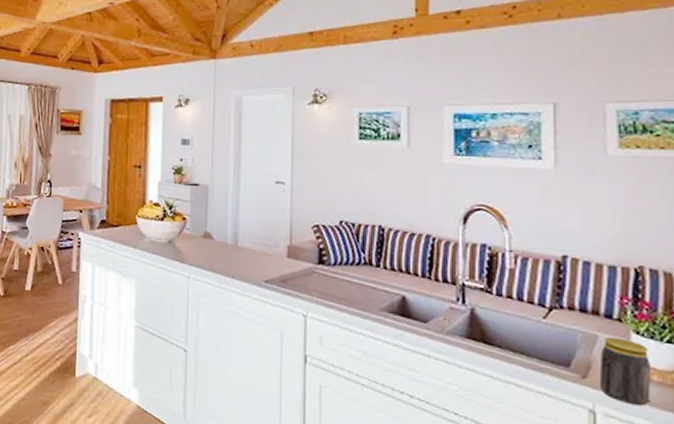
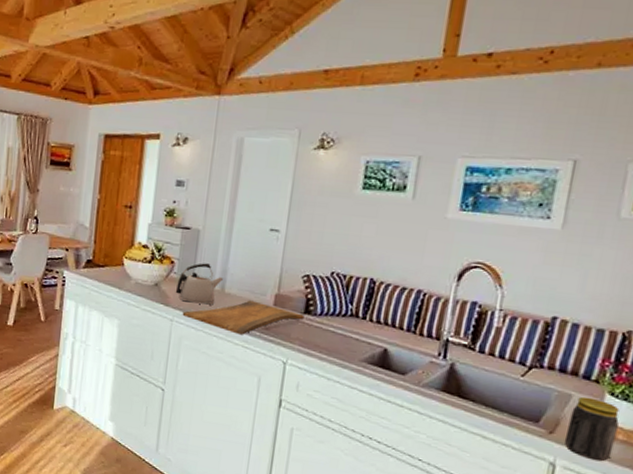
kettle: none [189,218,236,260] -> present [175,263,224,305]
cutting board: none [198,253,319,289] -> present [182,300,304,335]

